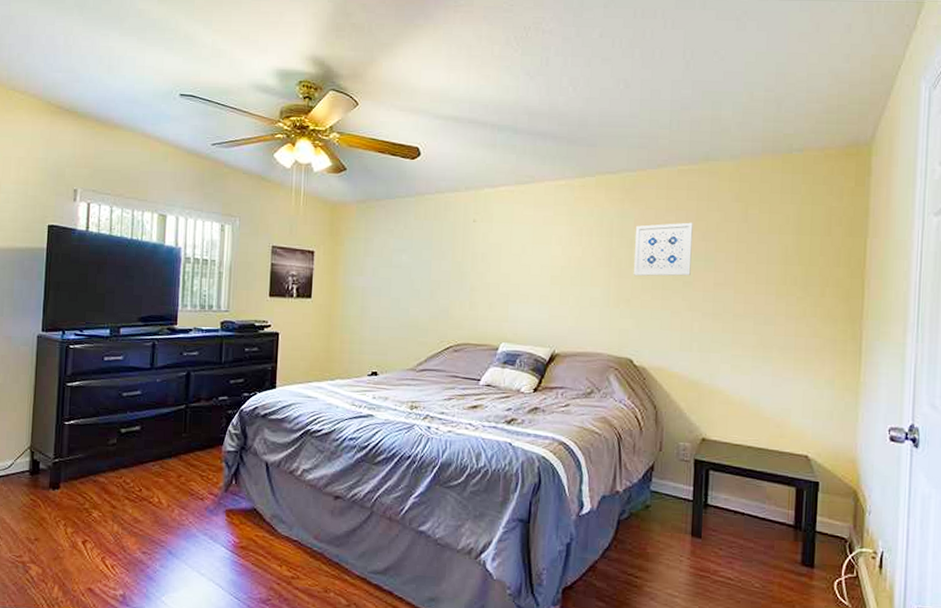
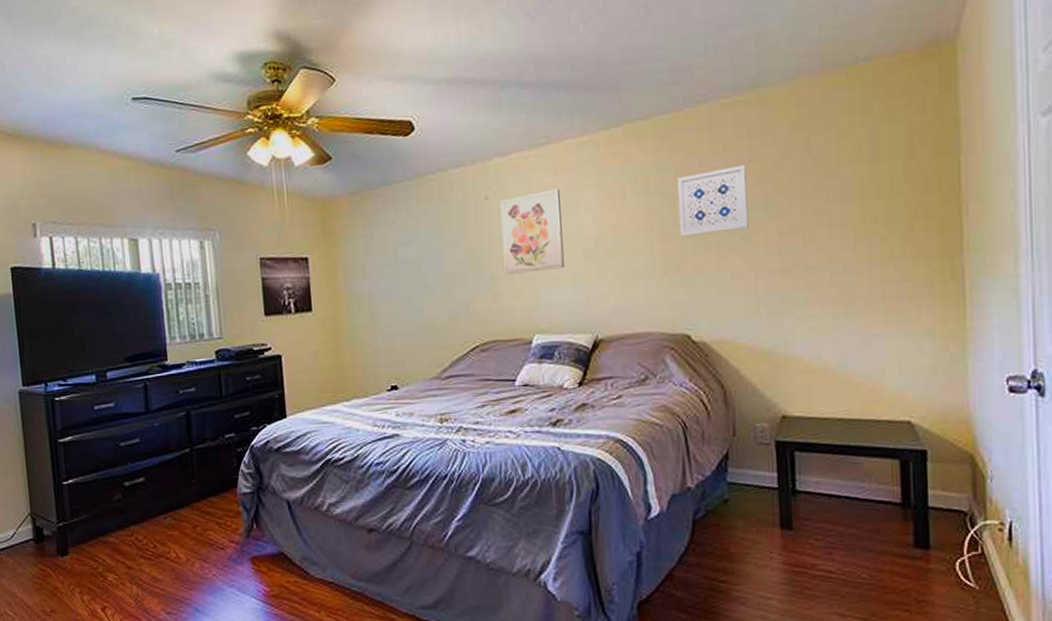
wall art: none [482,221,537,289] -> present [500,188,565,275]

